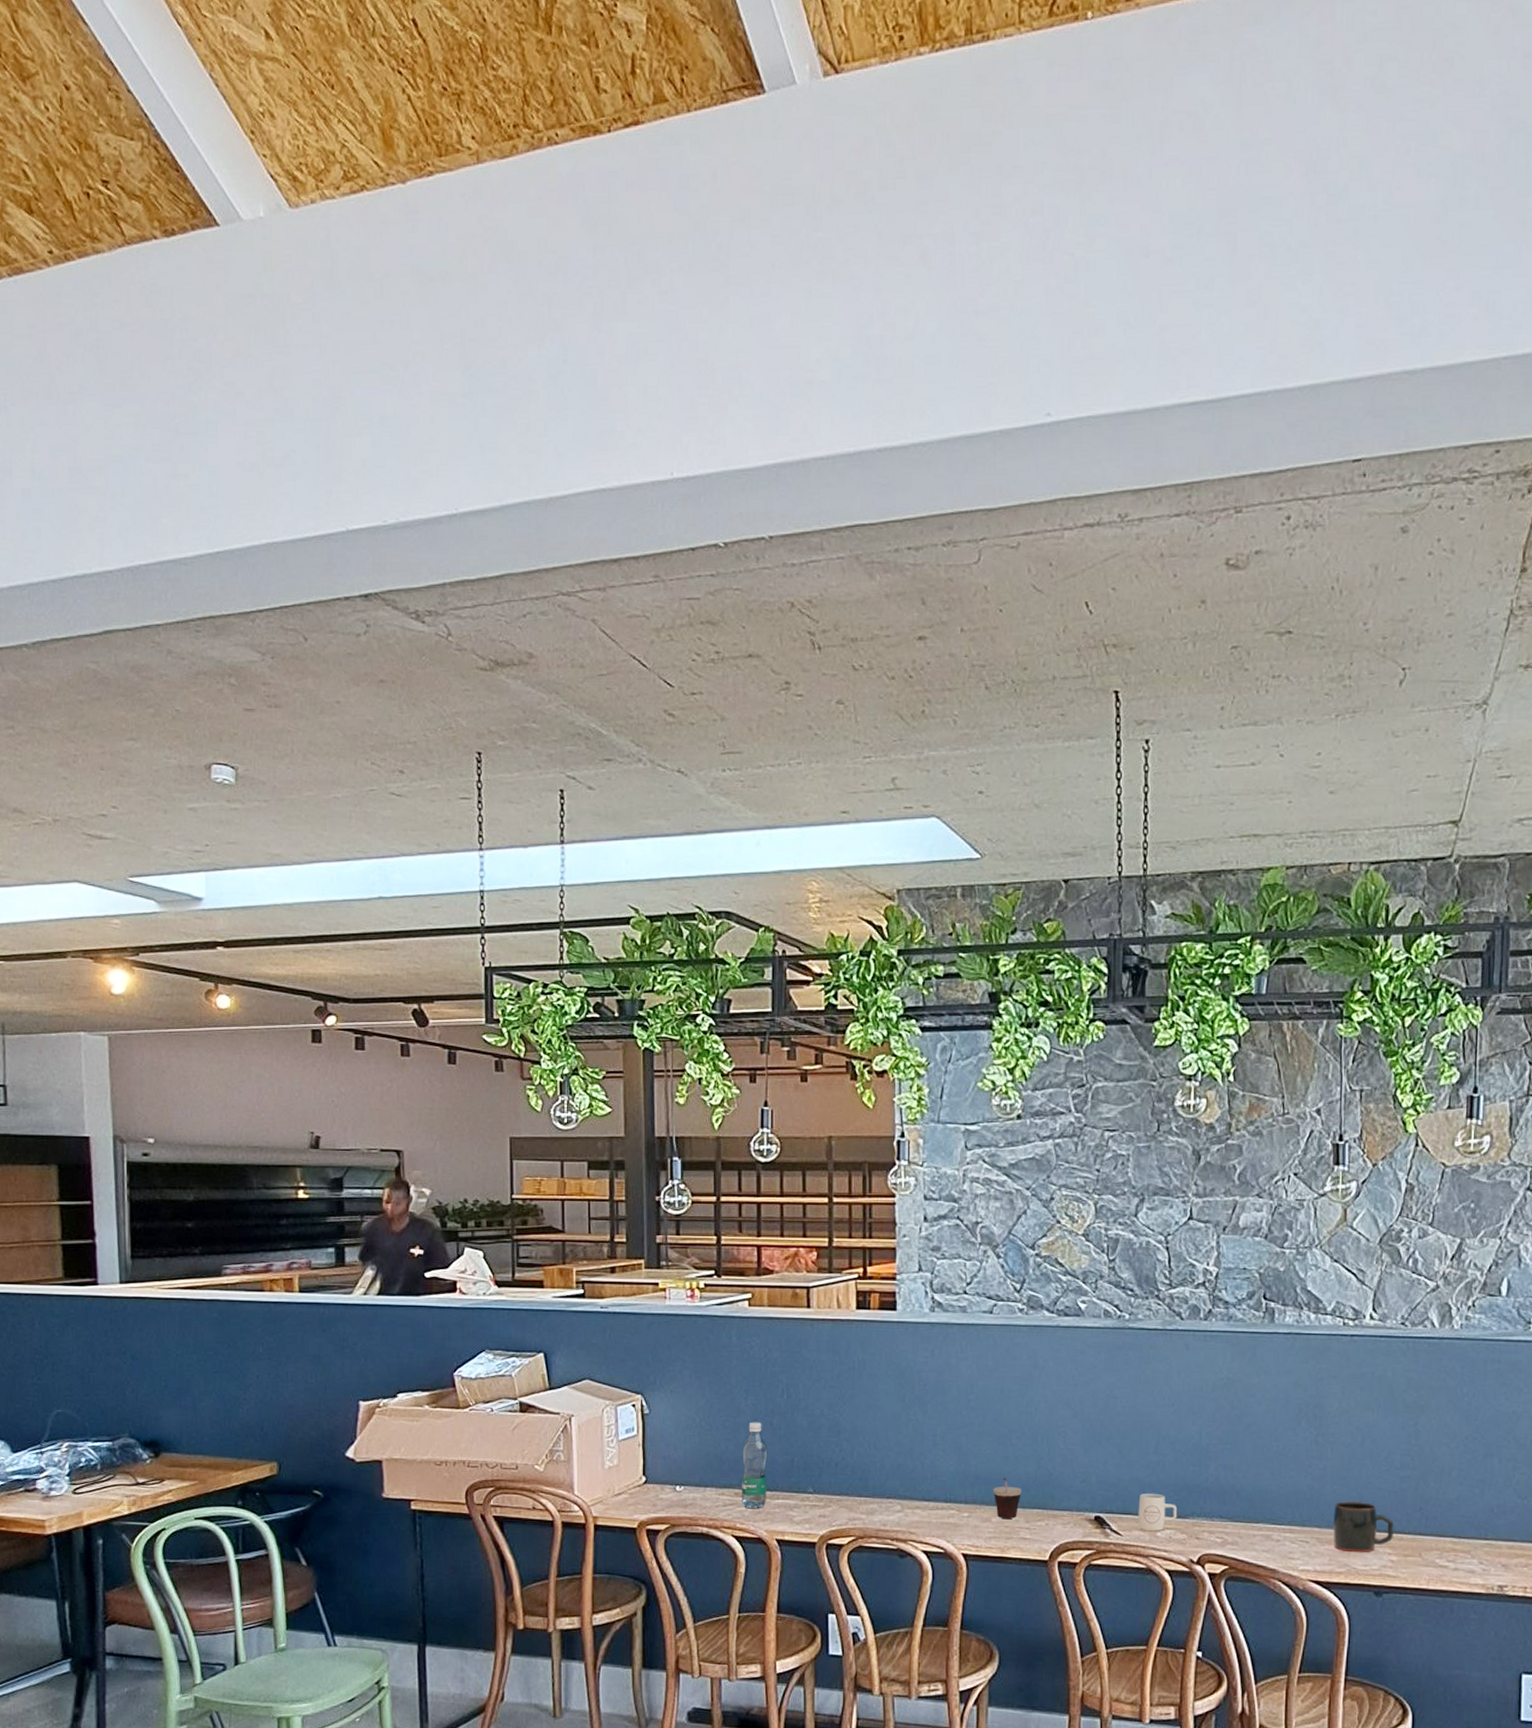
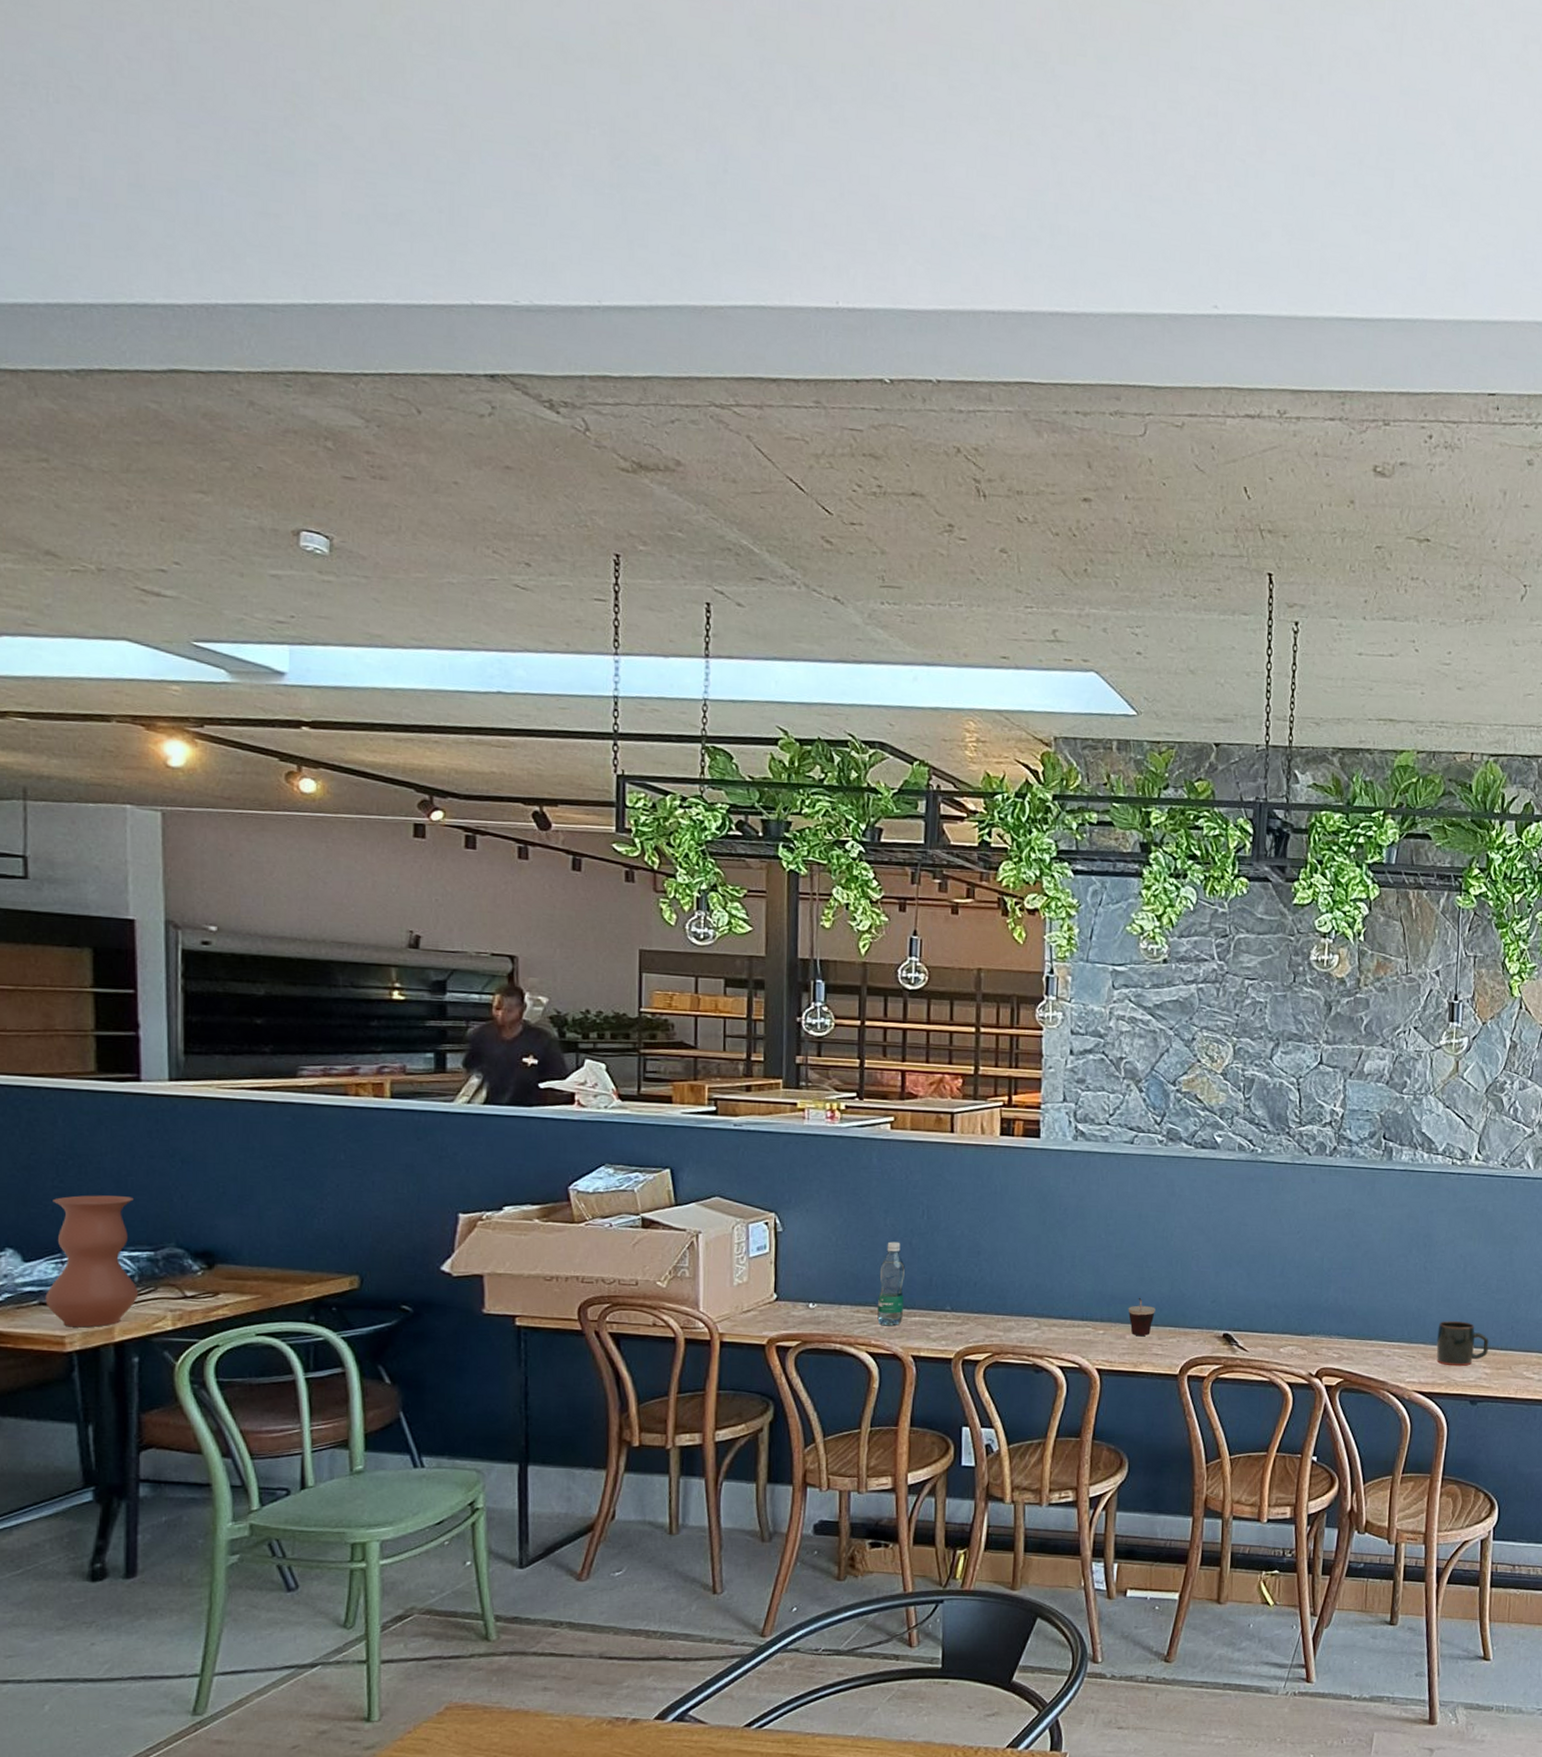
vase: none [29,1390,101,1512] -> present [45,1195,139,1328]
mug: present [1138,1493,1178,1532] -> none [1263,1312,1300,1348]

